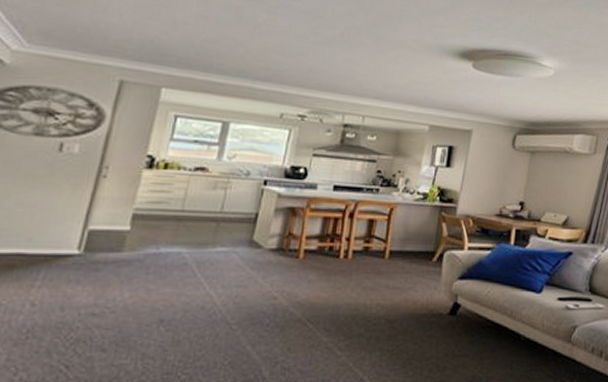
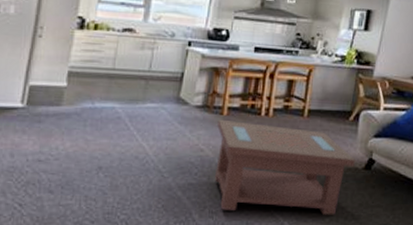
coffee table: none [287,263,440,367] -> present [214,119,356,215]

